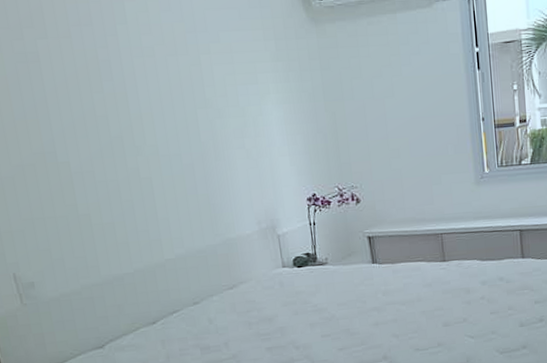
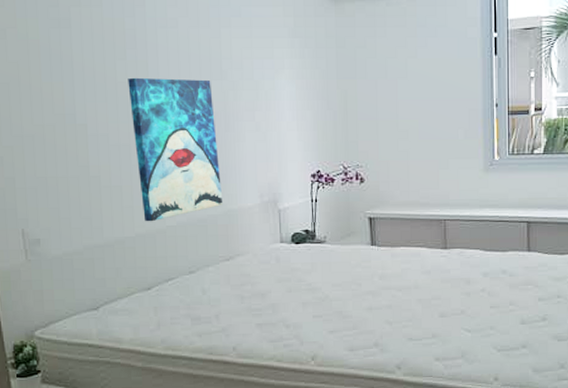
wall art: none [107,109,221,257] -> present [128,77,223,222]

